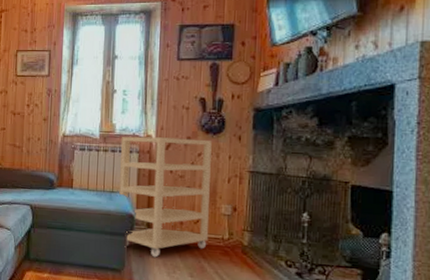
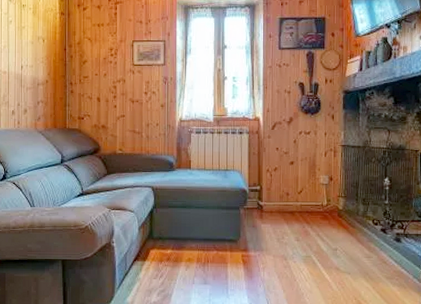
shelving unit: present [119,136,212,258] -> none [233,119,311,226]

